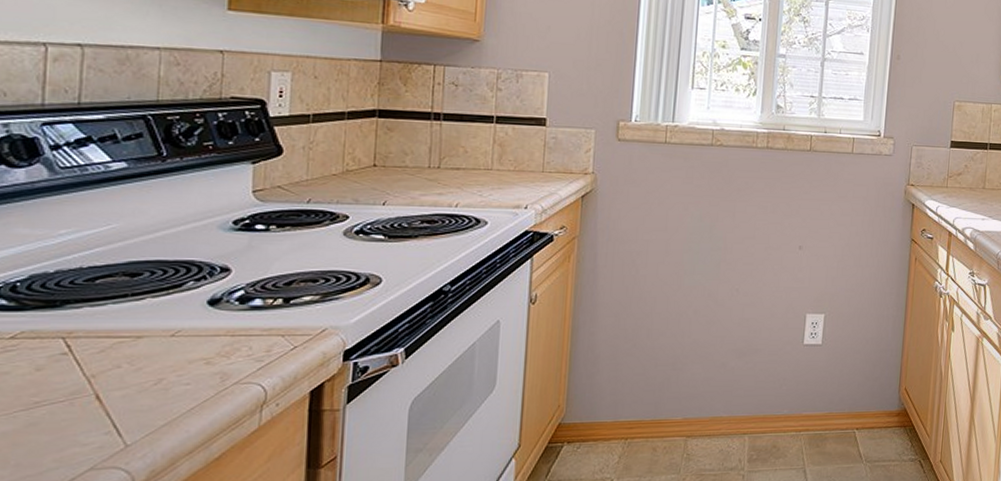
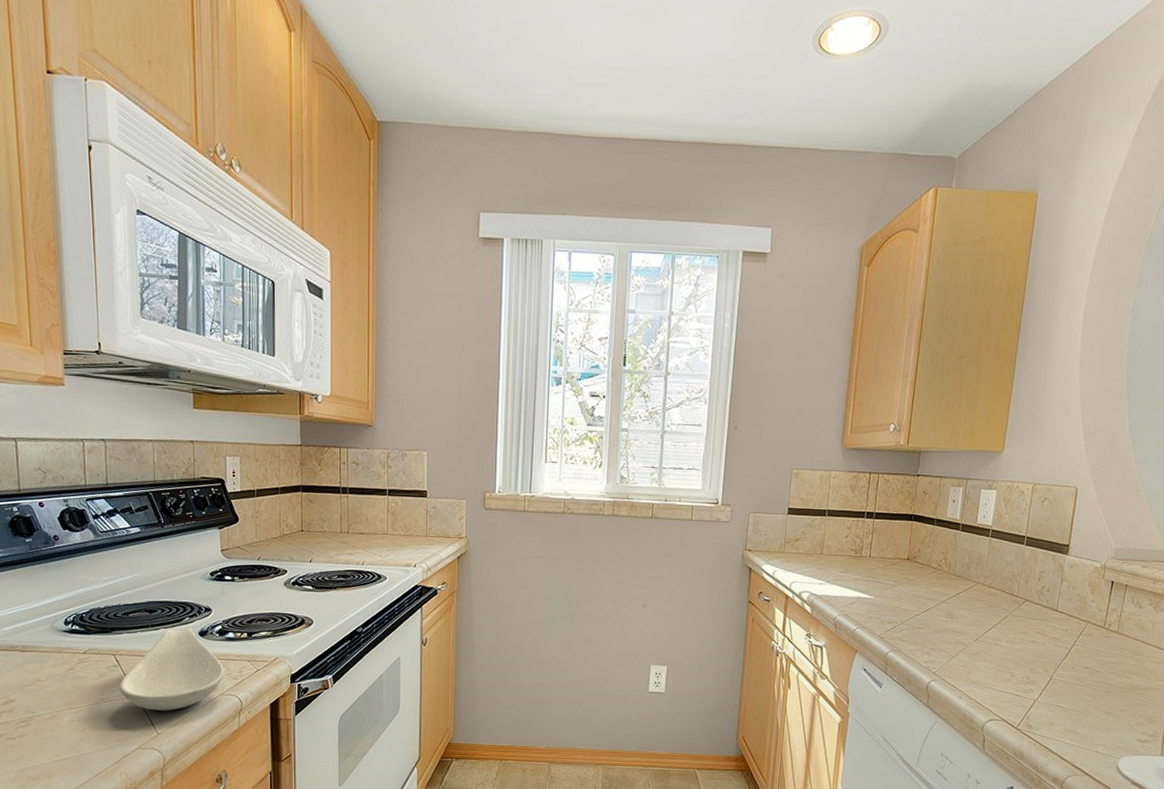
spoon rest: none [67,295,244,413] -> present [119,628,225,711]

